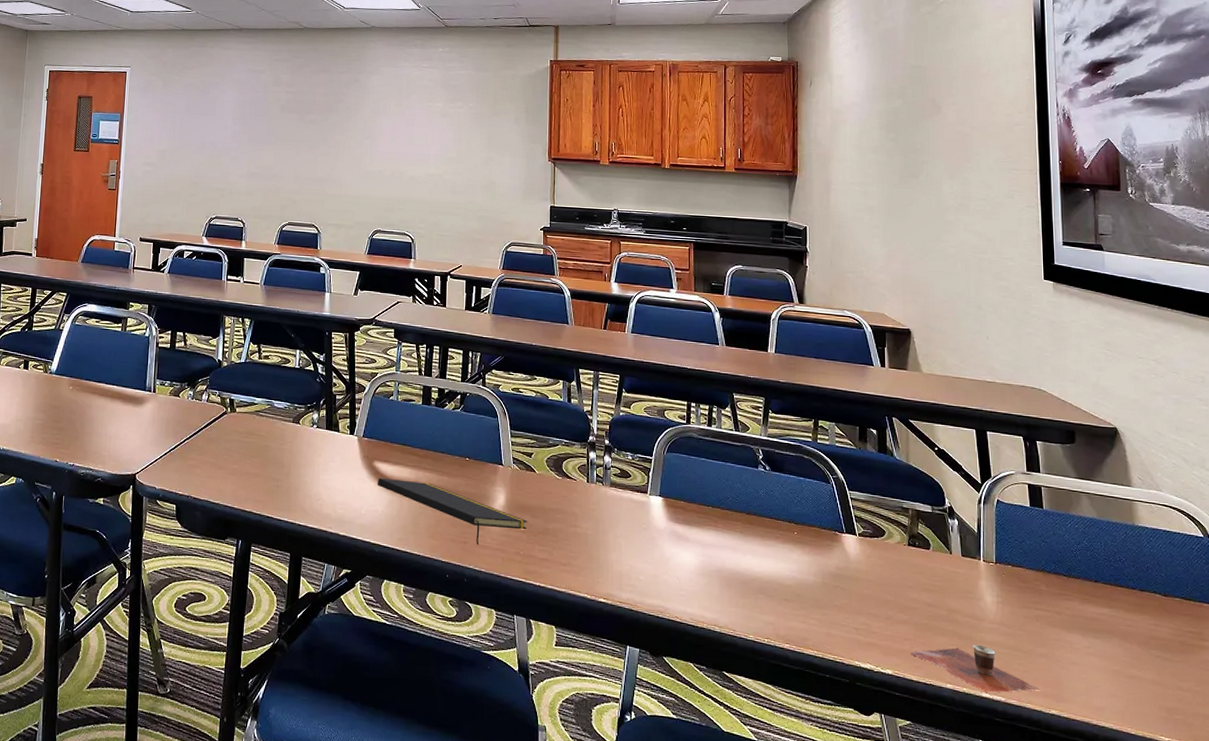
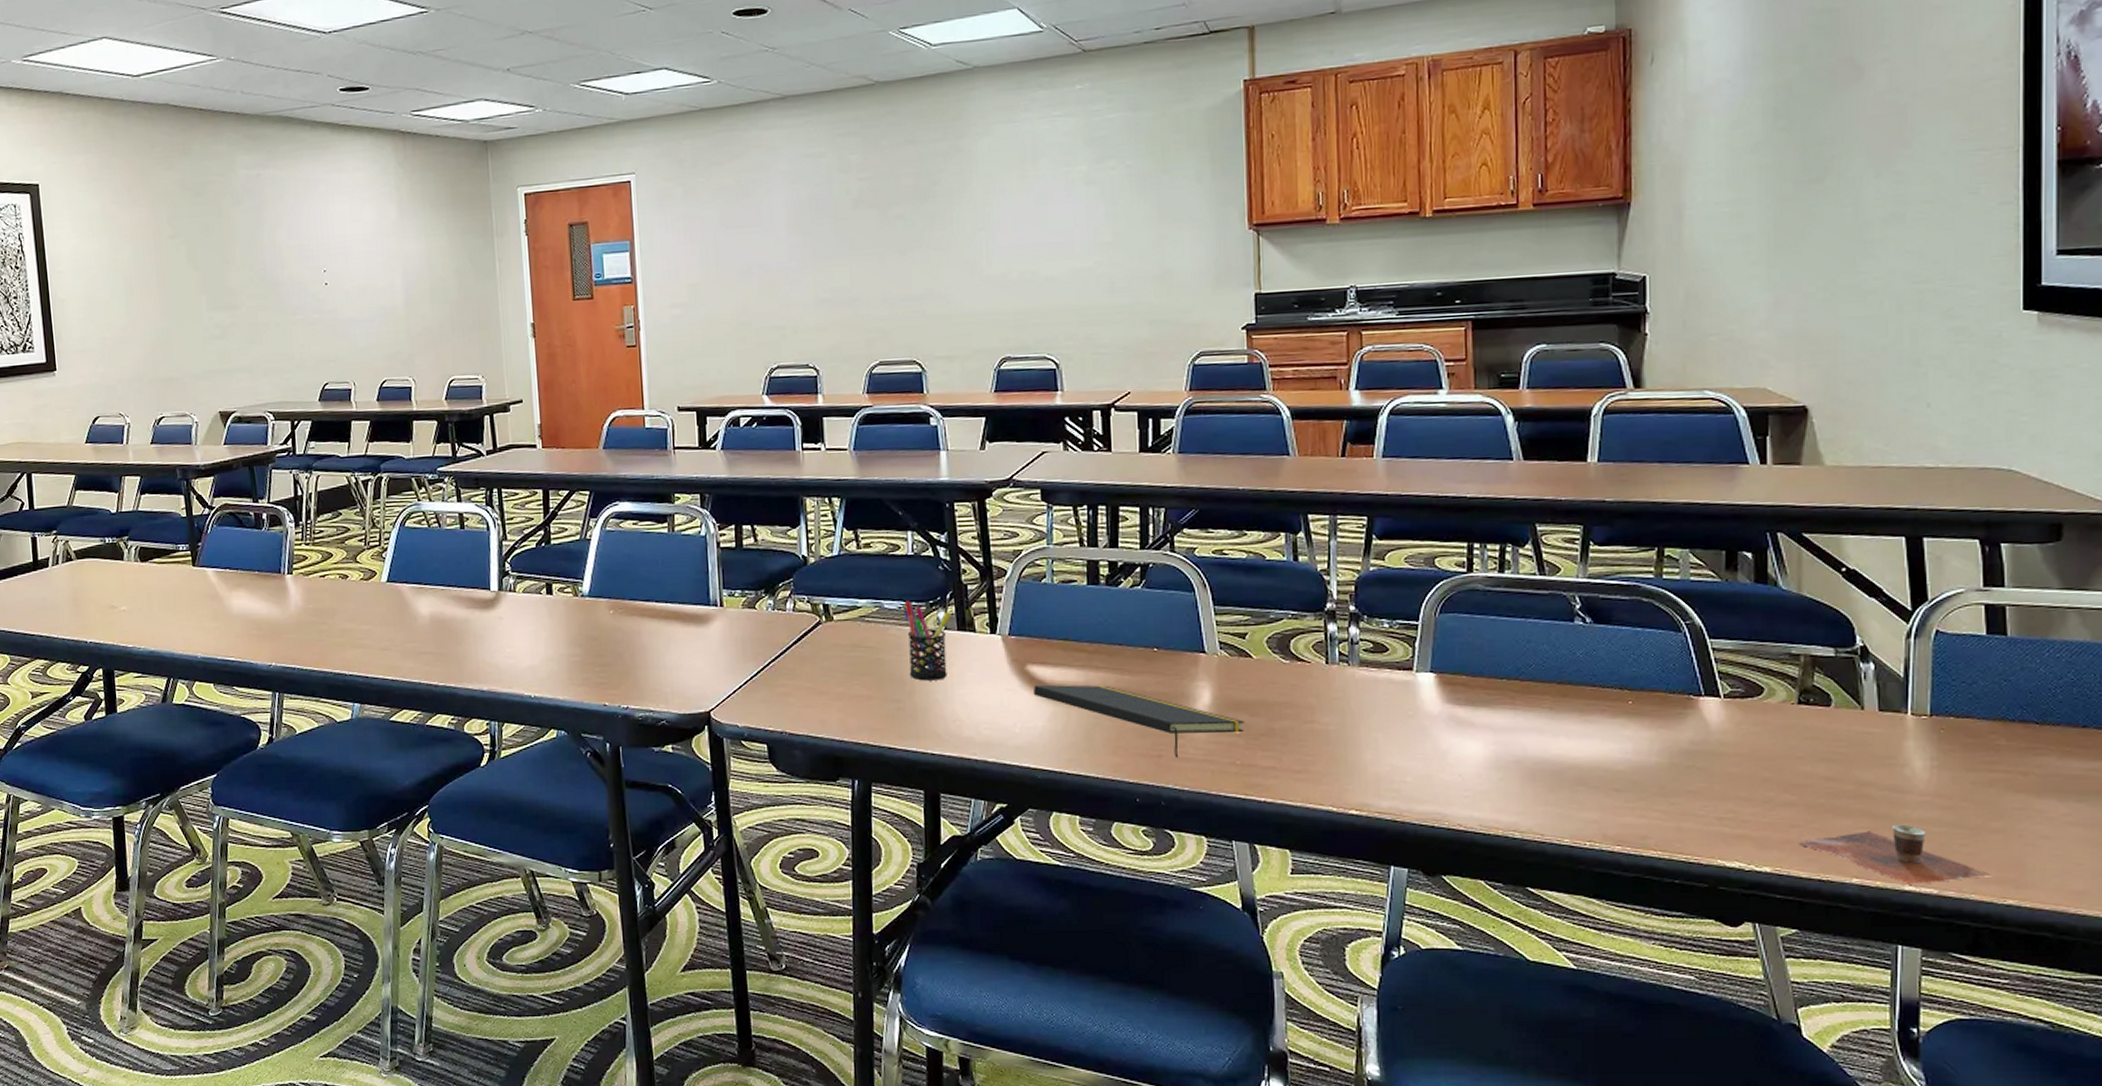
pen holder: none [288,402,323,467] -> present [903,600,952,681]

